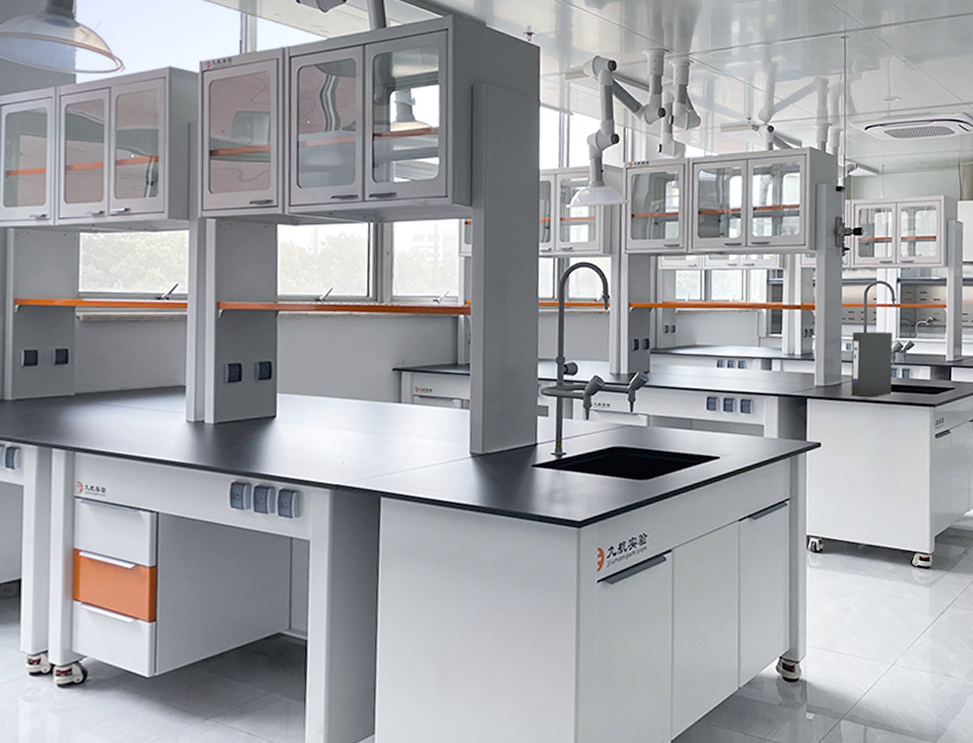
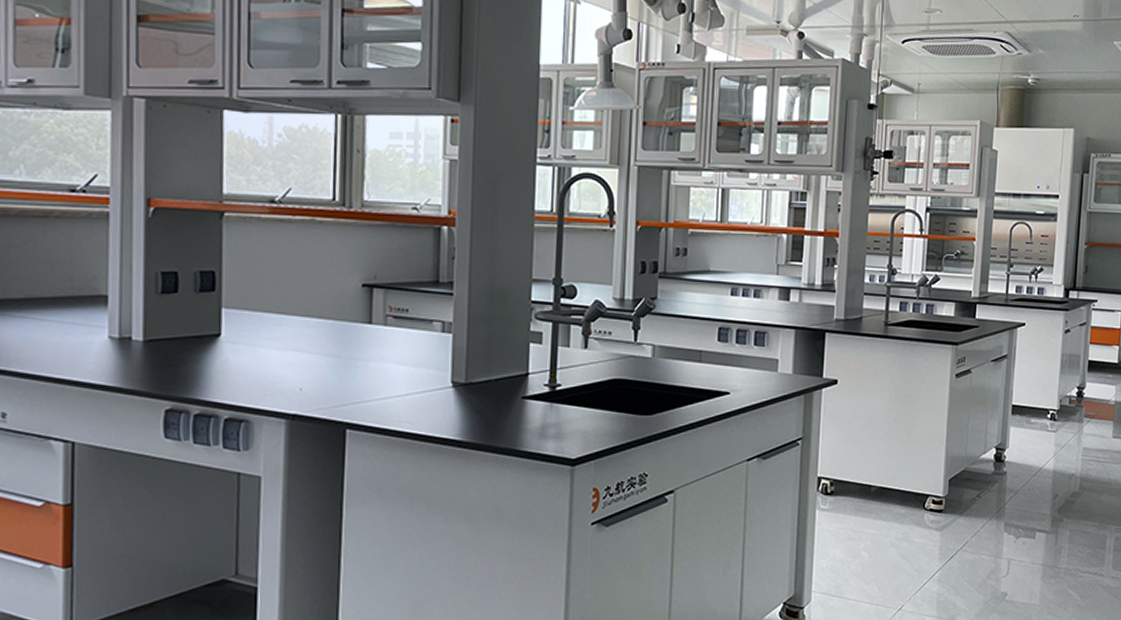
binder: present [851,331,893,397] -> none [872,263,919,332]

